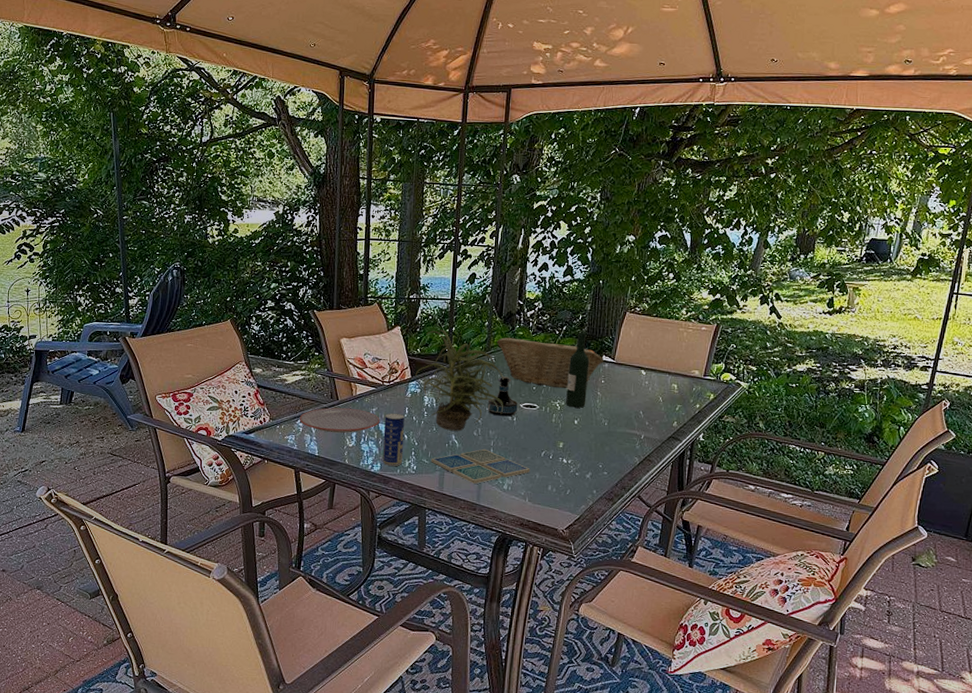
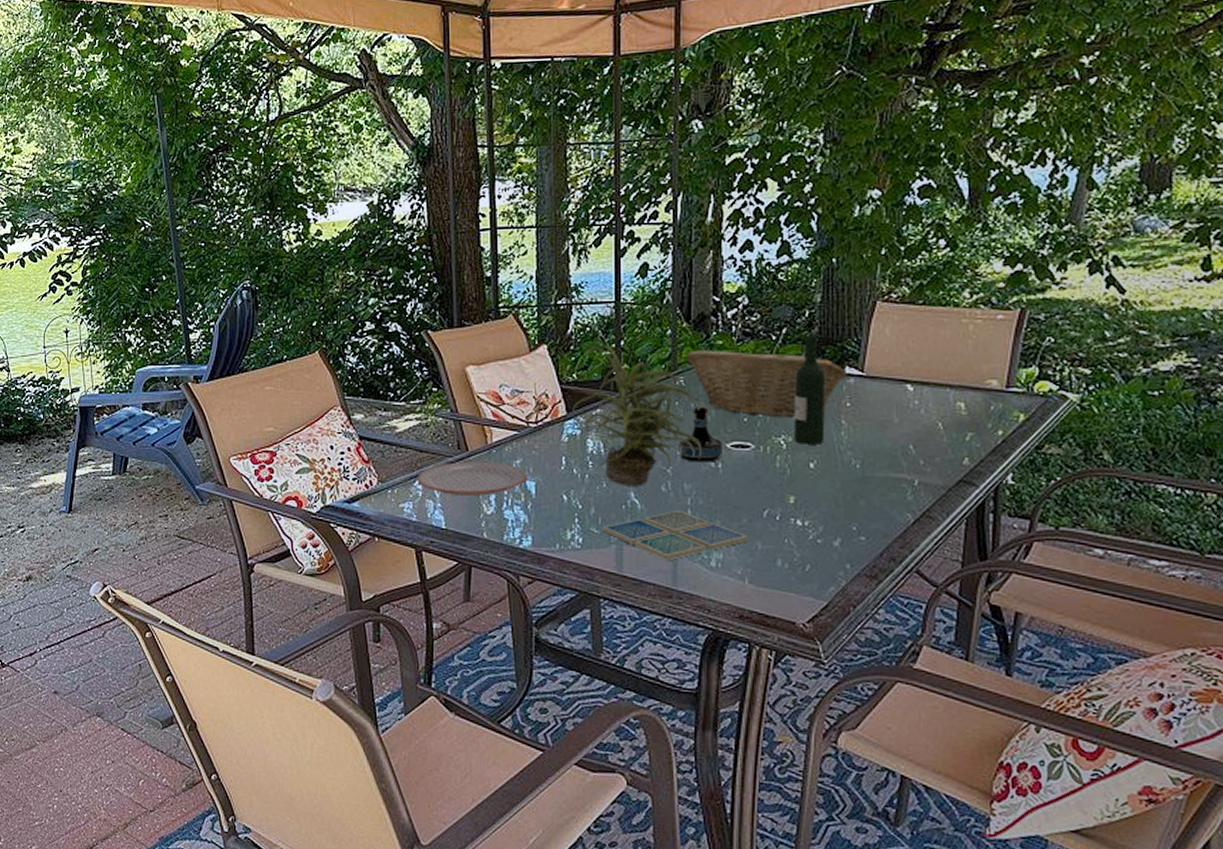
beverage can: present [382,413,405,467] -> none [533,465,562,541]

